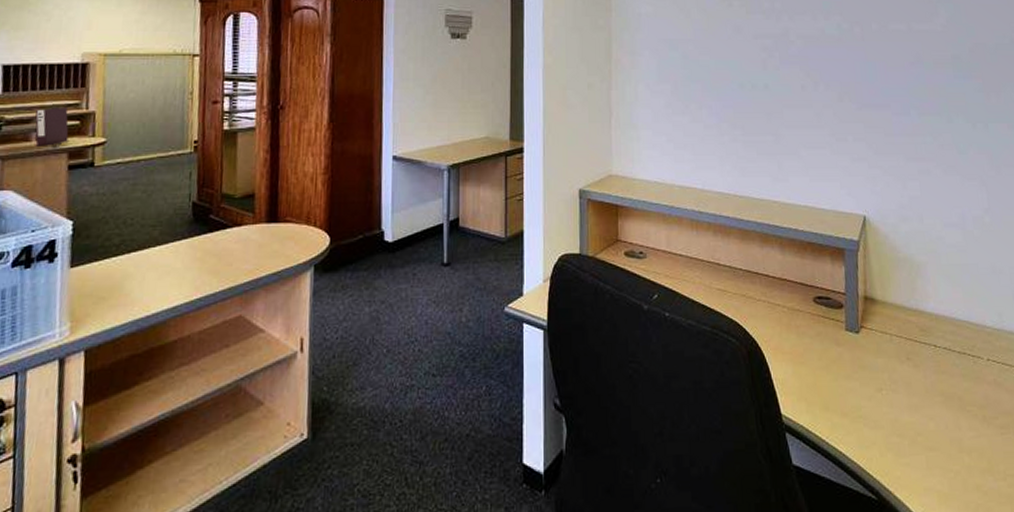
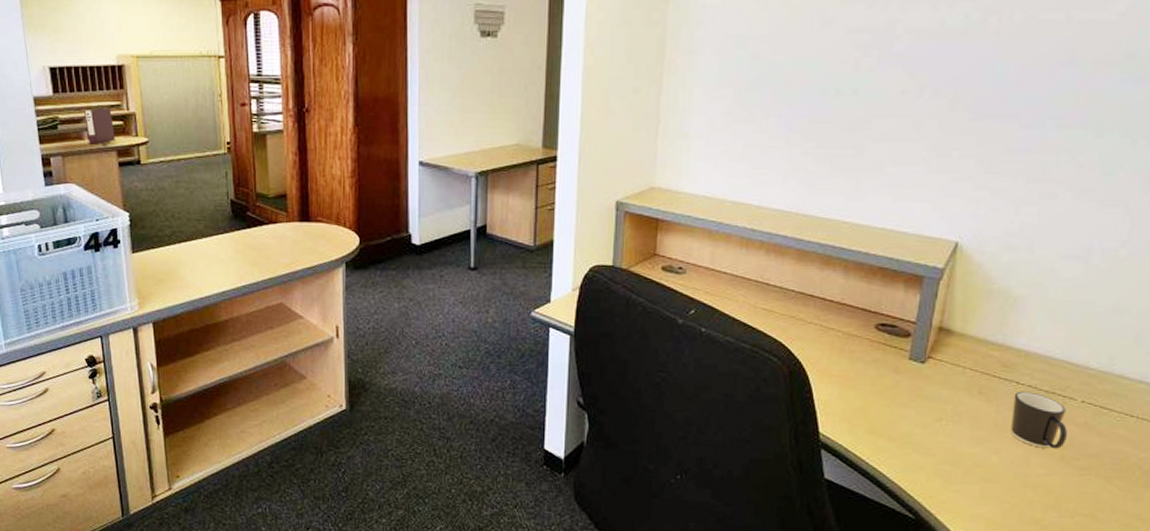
mug: none [934,353,984,410] -> present [1010,391,1067,449]

